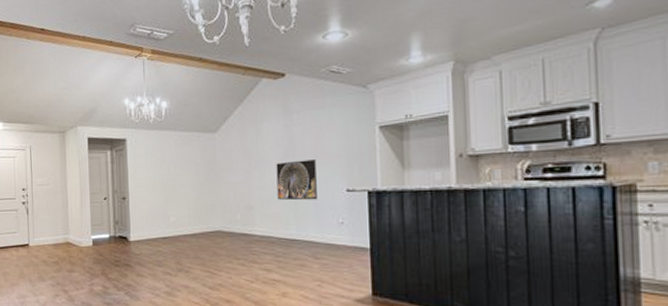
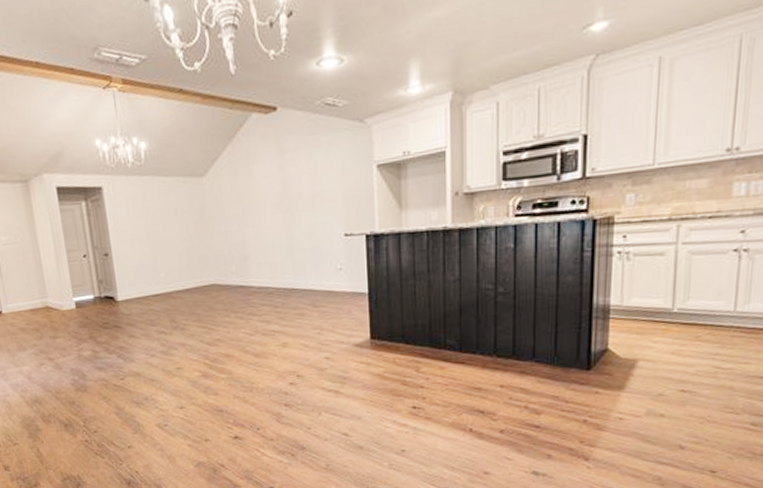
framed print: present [276,159,317,201] -> none [271,203,315,248]

